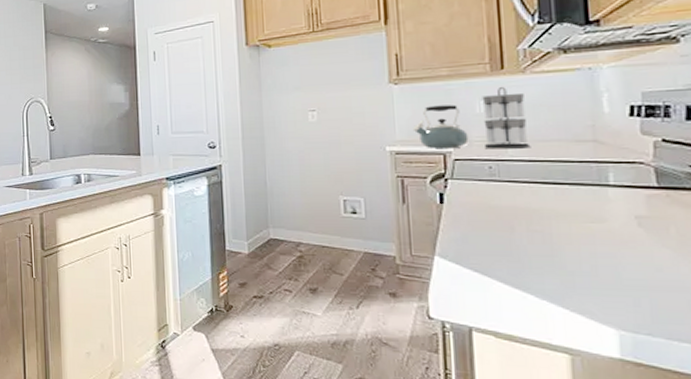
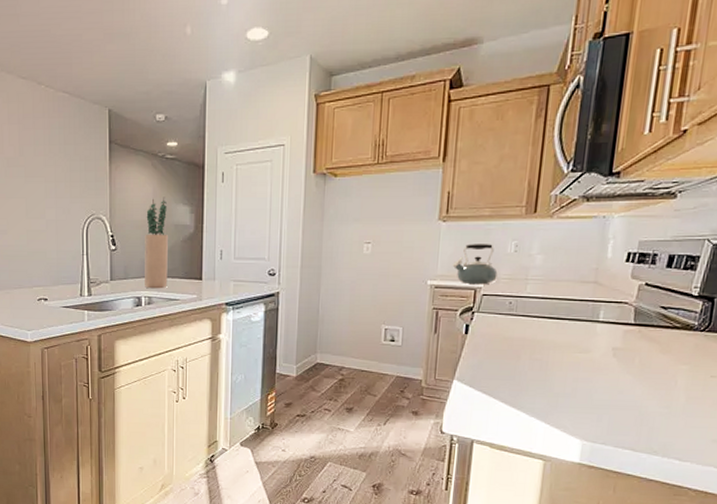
vase: none [81,78,106,166] -> present [145,197,169,289]
spice rack: present [482,86,529,149] -> none [509,228,548,287]

